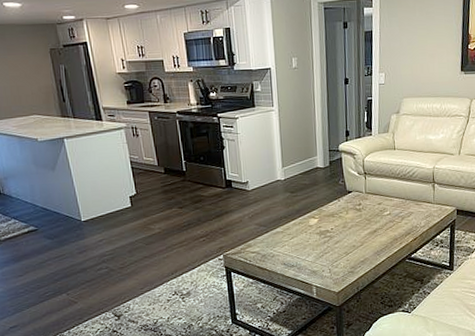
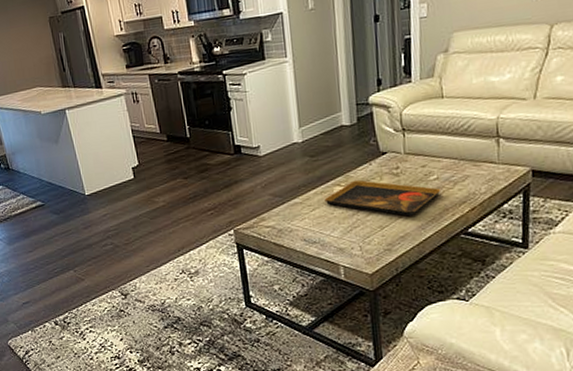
decorative tray: none [301,213,392,244] -> present [324,180,441,217]

